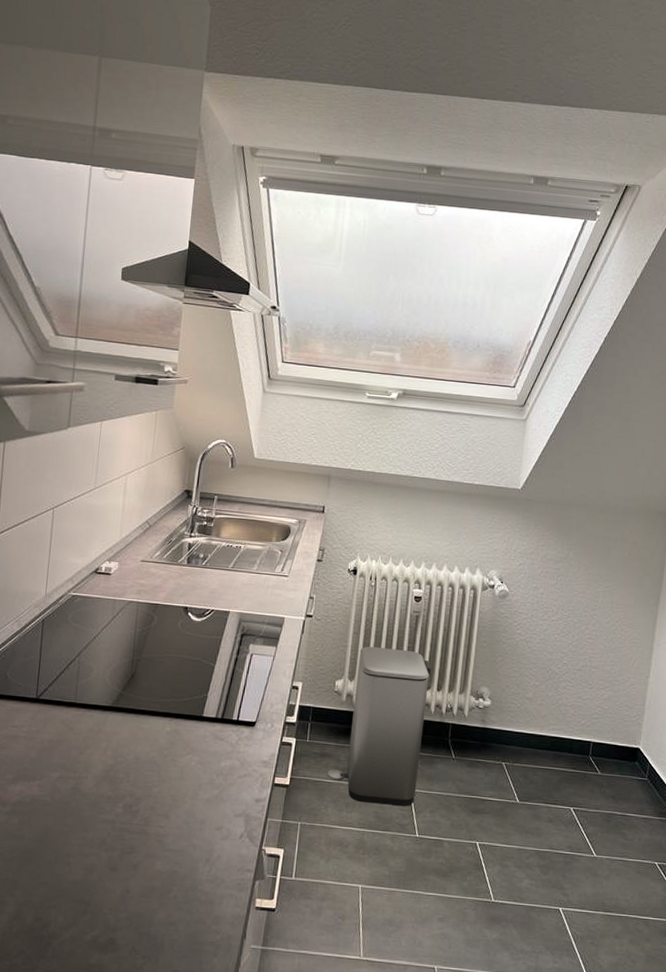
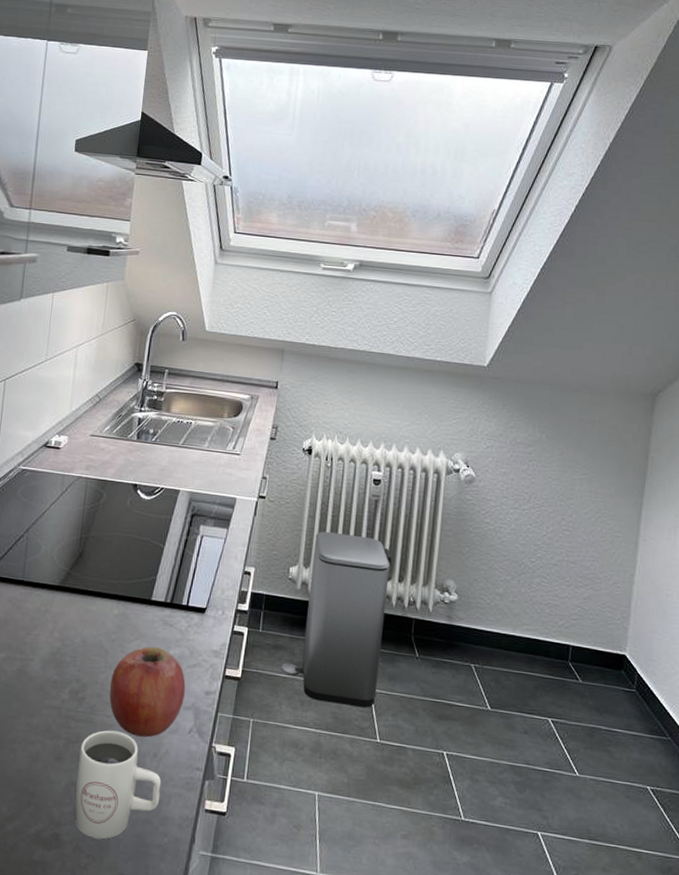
mug: none [129,839,214,941] -> present [74,730,162,840]
fruit: none [163,760,237,845] -> present [109,646,186,738]

